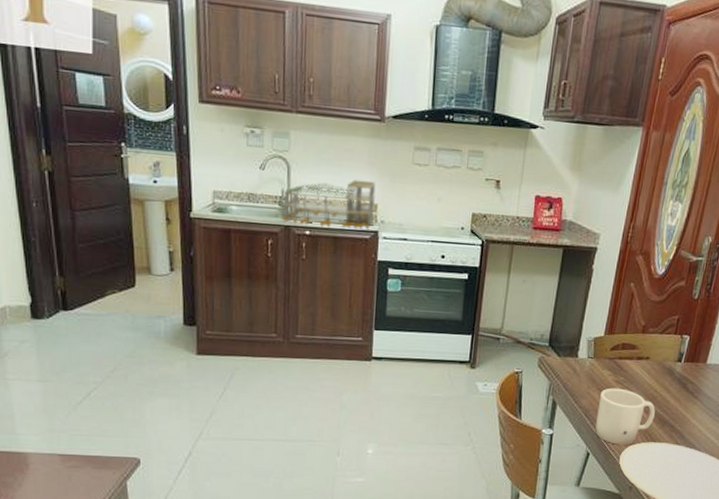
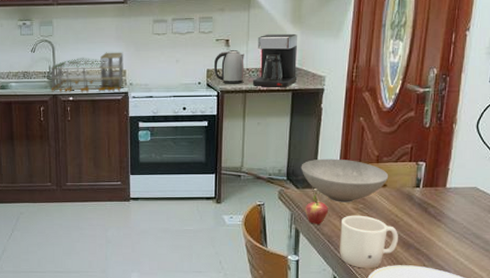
kettle: none [480,193,516,234] -> present [213,50,244,84]
coffee maker: none [521,179,576,243] -> present [252,33,298,87]
bowl: none [564,325,653,375] -> present [301,158,389,203]
fruit: none [564,362,589,397] -> present [305,193,329,224]

